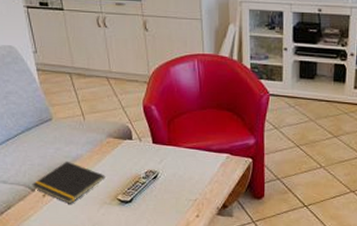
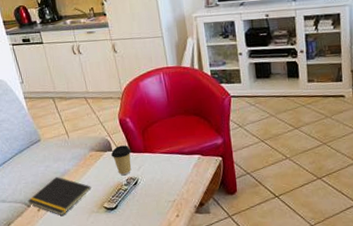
coffee cup: none [131,135,154,168] -> present [111,145,132,176]

